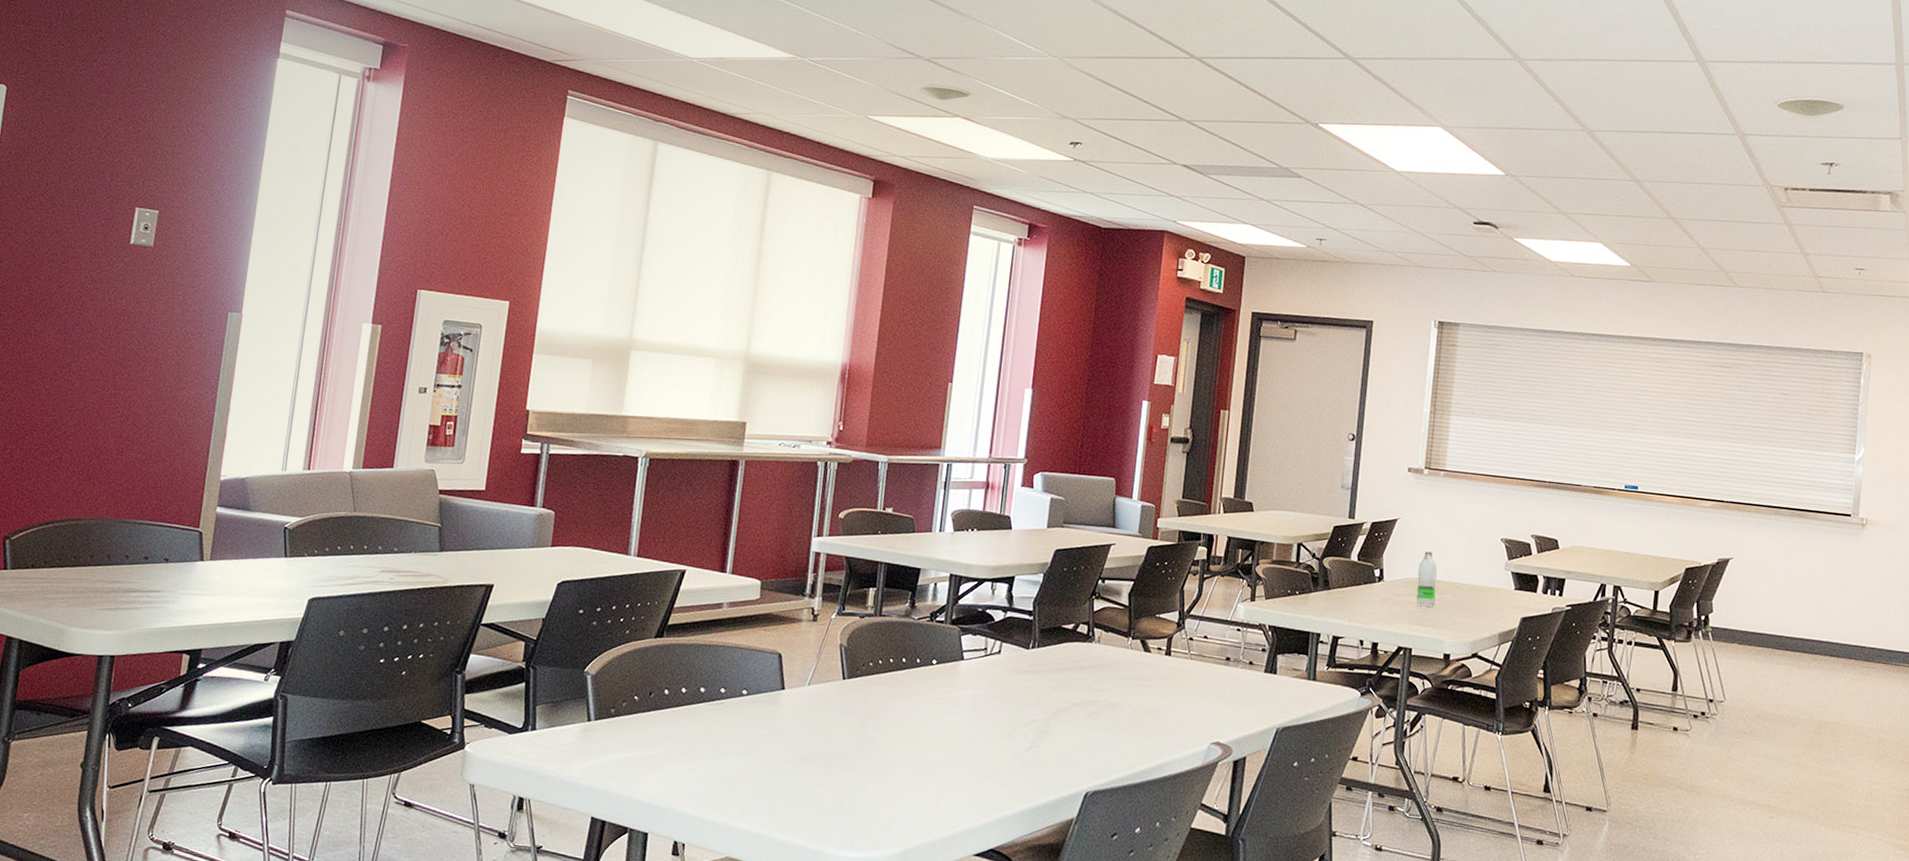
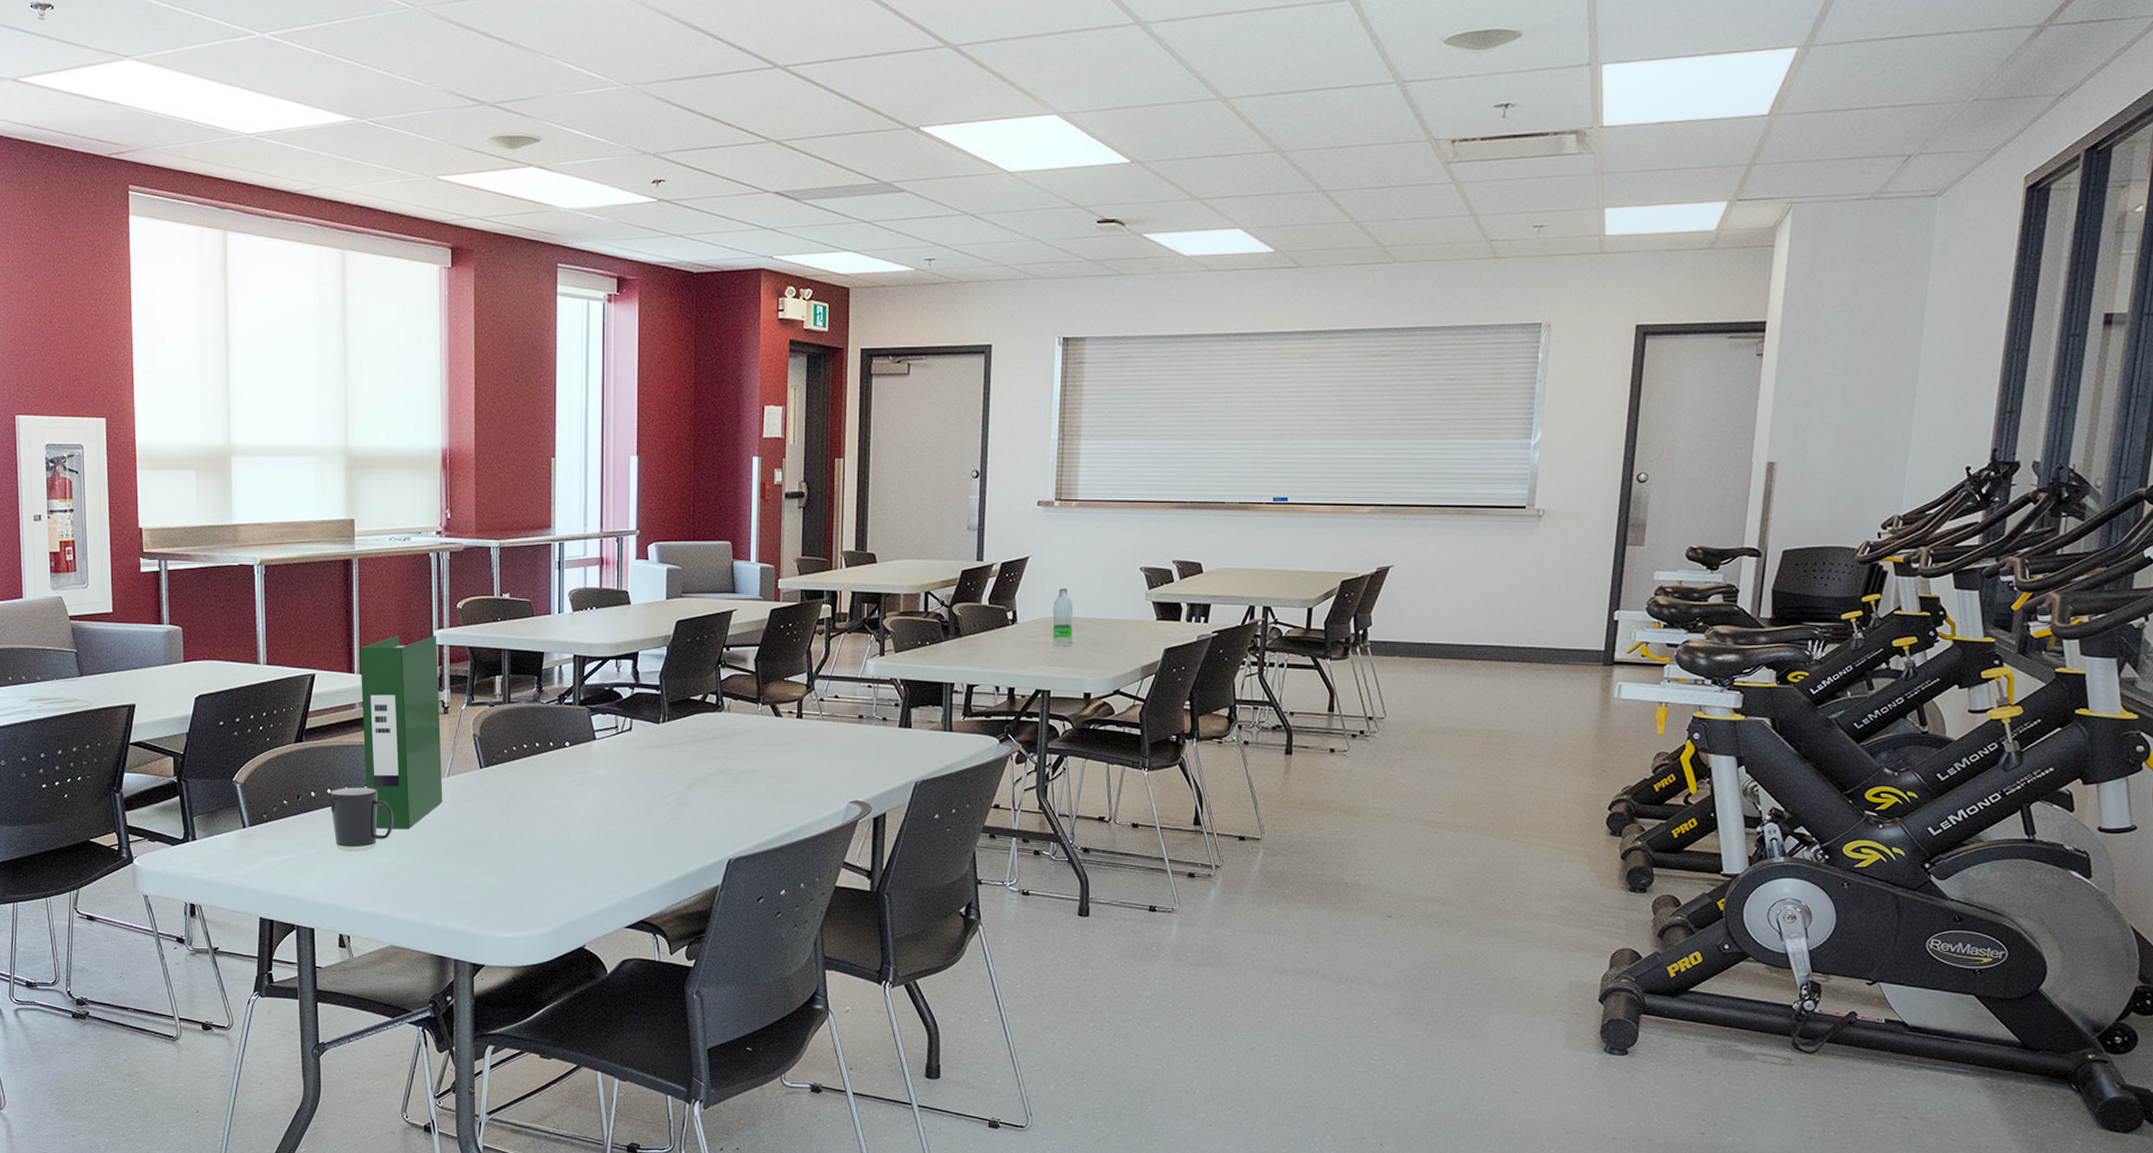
mug: none [682,687,748,755] -> present [329,787,393,851]
binder: none [723,539,815,735] -> present [360,635,443,829]

